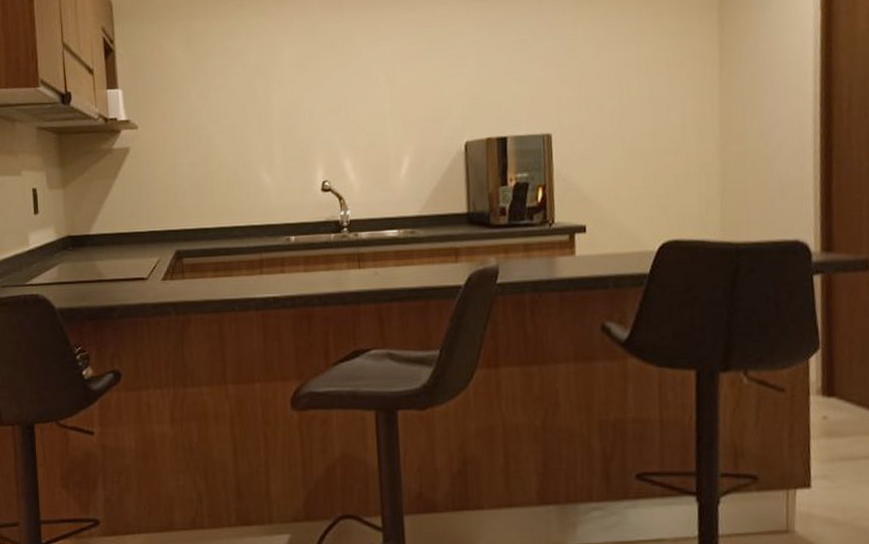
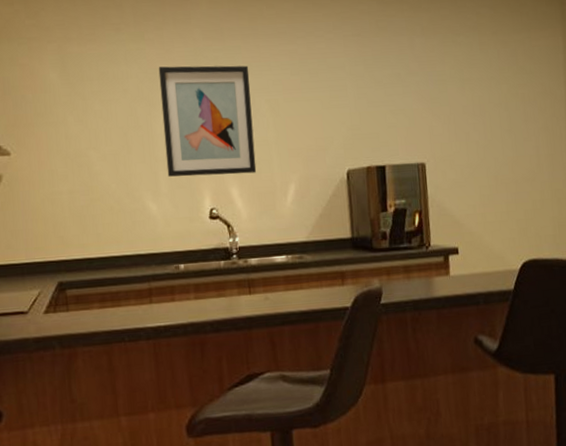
wall art: none [277,36,371,149] -> present [158,65,257,177]

